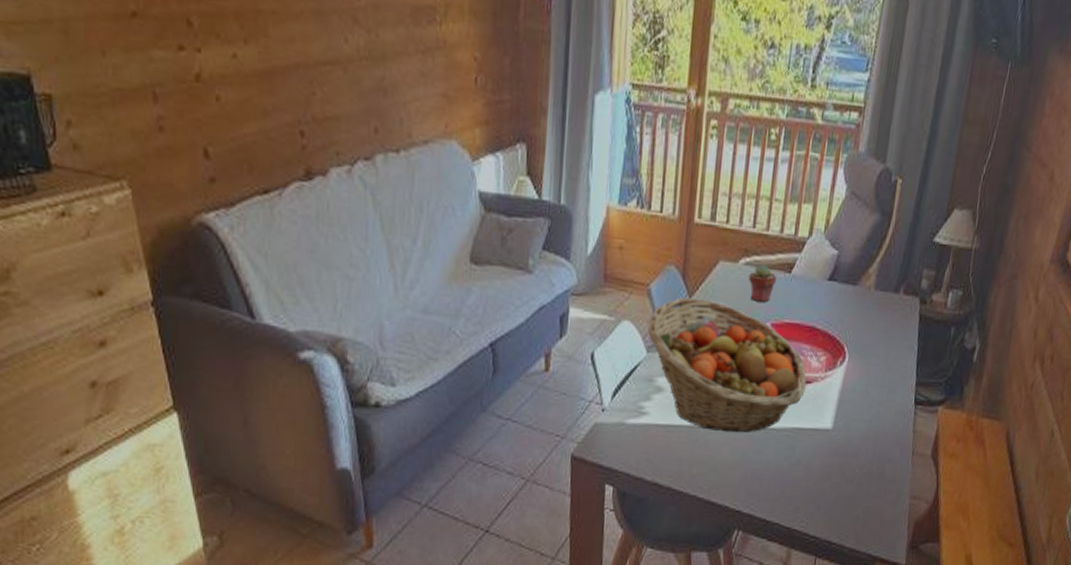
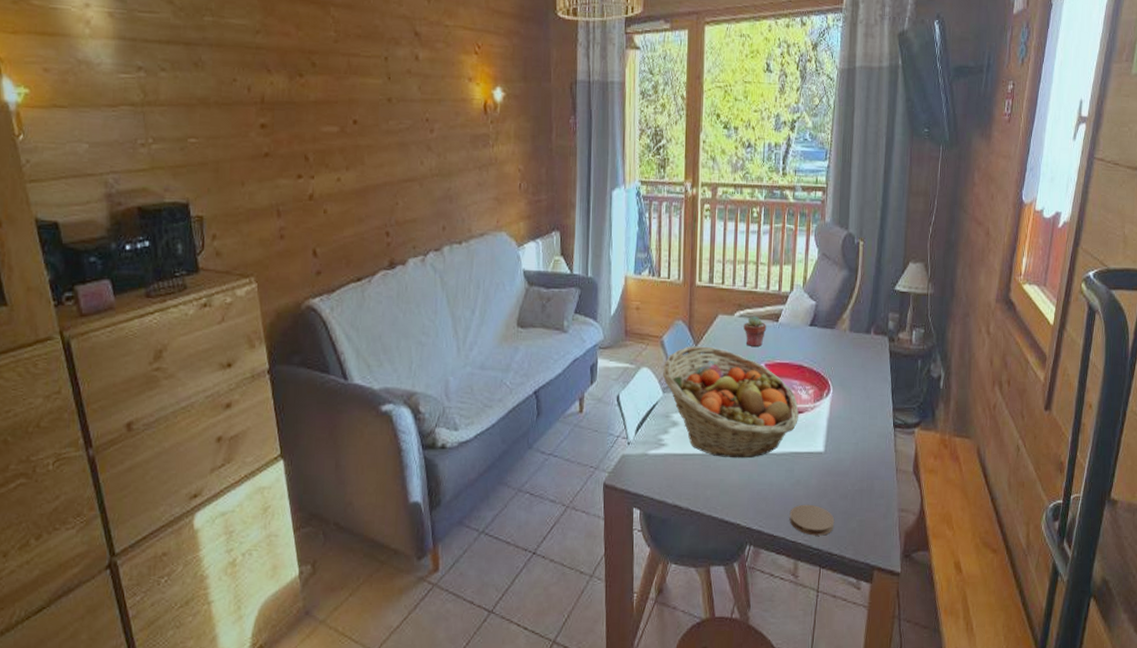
coaster: none [785,487,837,523] -> present [789,504,835,536]

